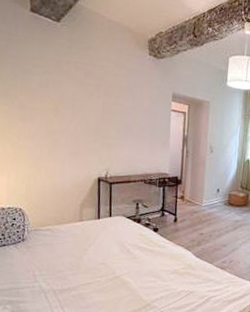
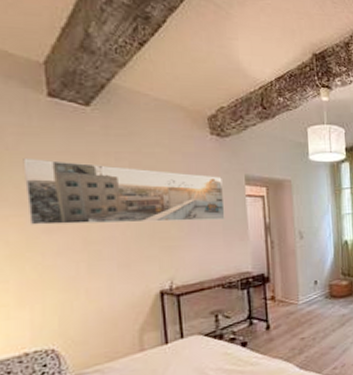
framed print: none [9,60,154,128] -> present [23,159,225,225]

